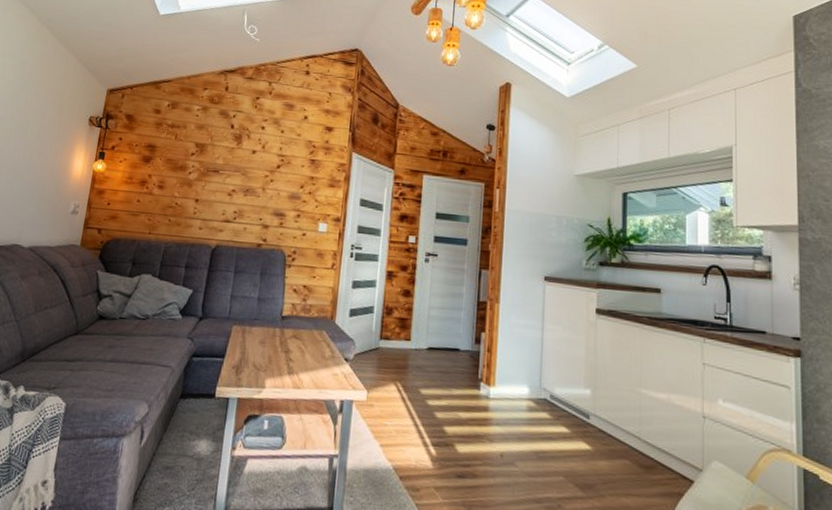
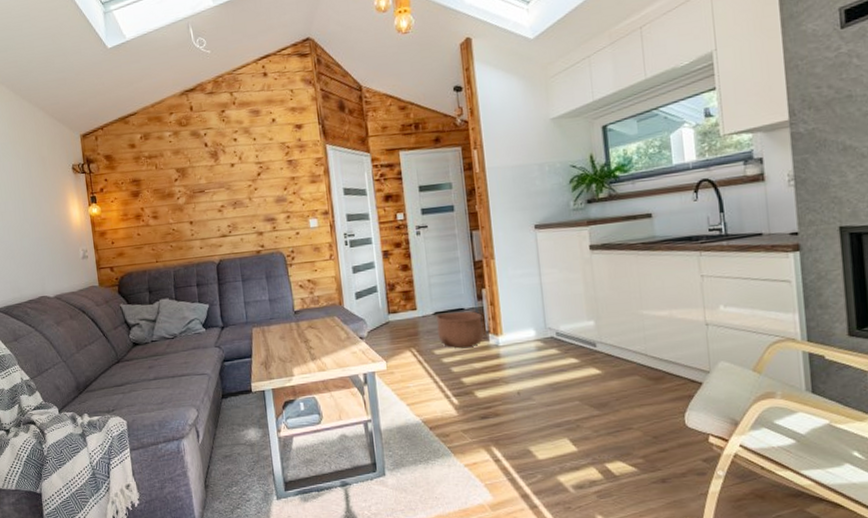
basket: none [427,350,477,394] -> present [436,311,484,348]

